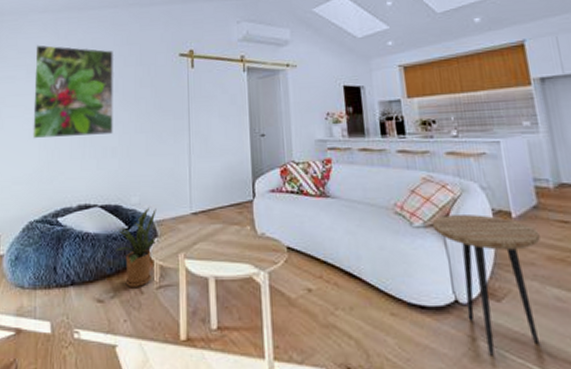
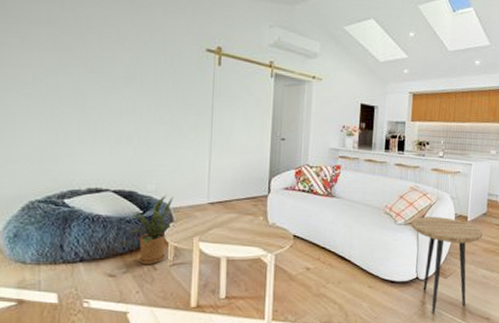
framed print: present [32,45,114,139] -> none [31,10,132,121]

